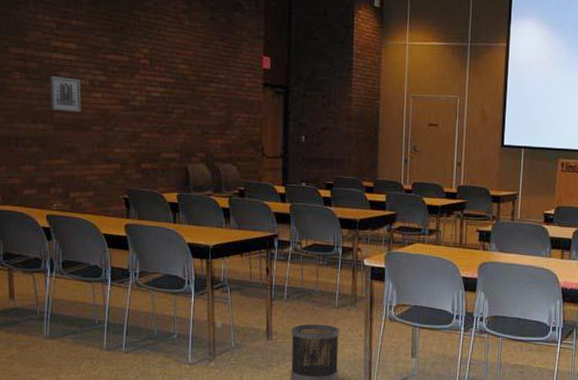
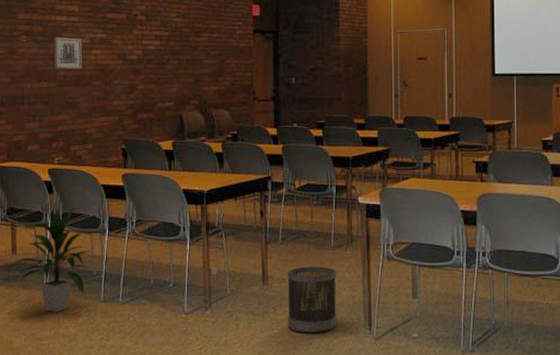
indoor plant: none [9,255,94,358] -> present [11,207,93,312]

